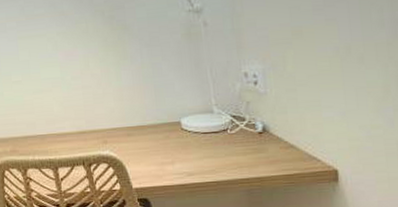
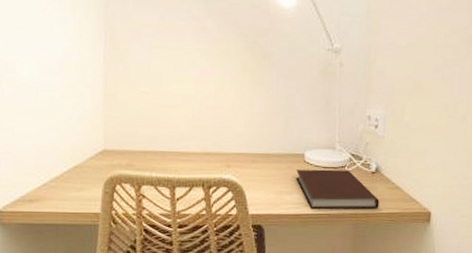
notebook: none [175,133,273,179] -> present [296,169,379,210]

